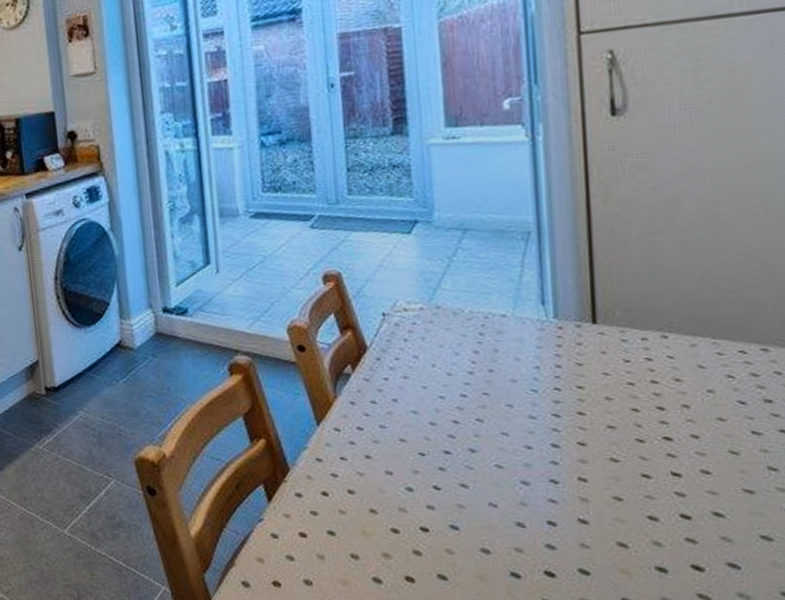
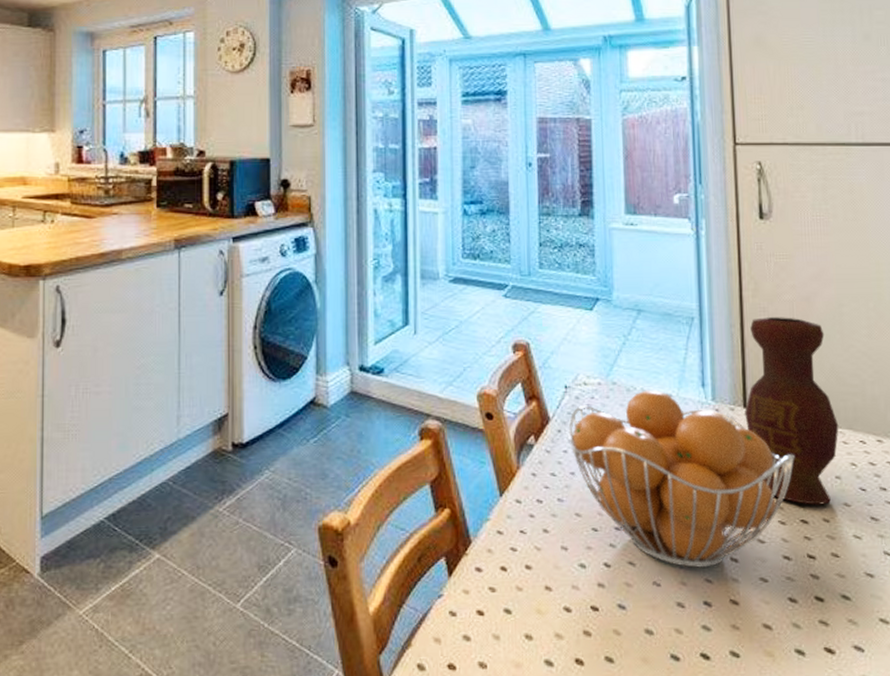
fruit basket: none [388,311,656,489] -> present [568,389,795,569]
vase: none [594,222,712,421] -> present [744,317,839,505]

